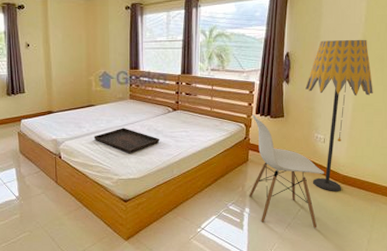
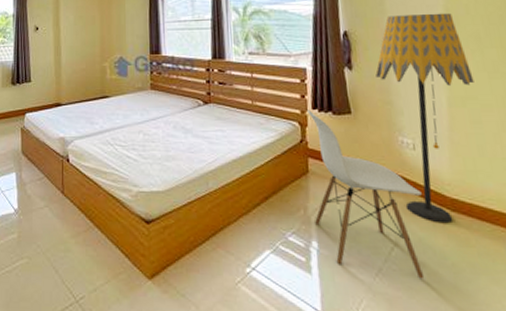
serving tray: present [93,128,160,154] -> none [108,125,189,158]

